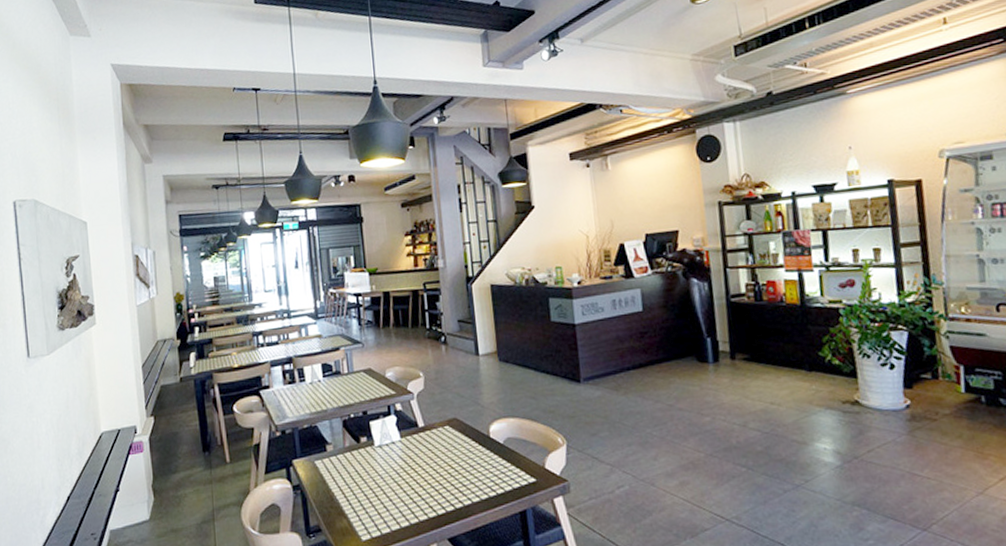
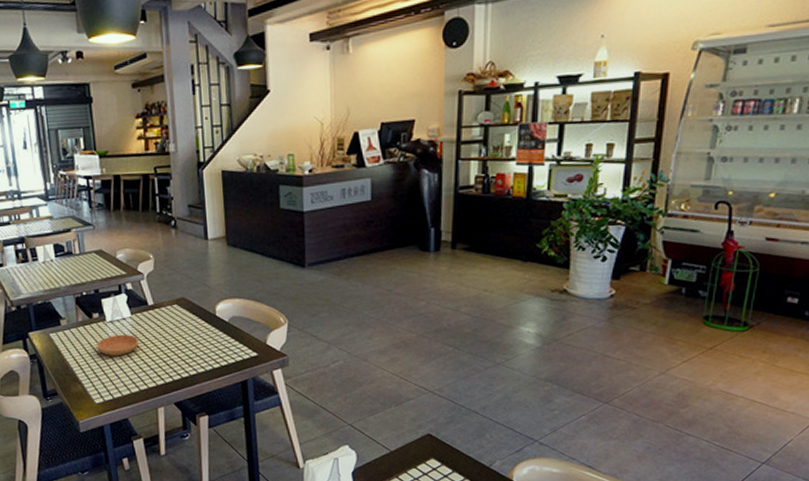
saucer: none [364,459,409,485] -> present [97,334,139,356]

